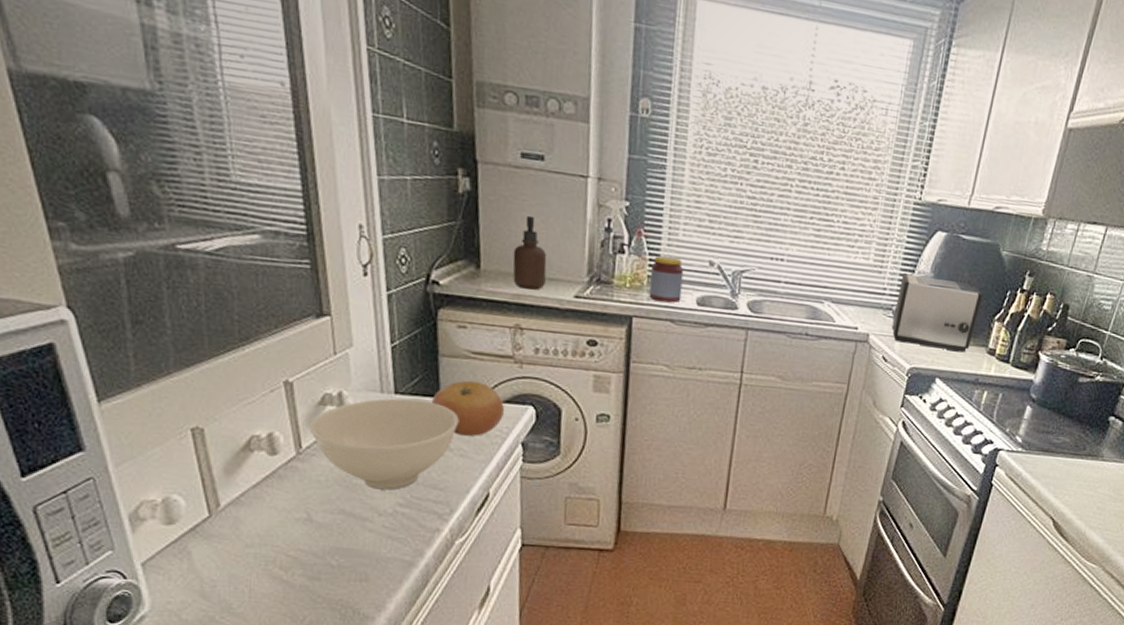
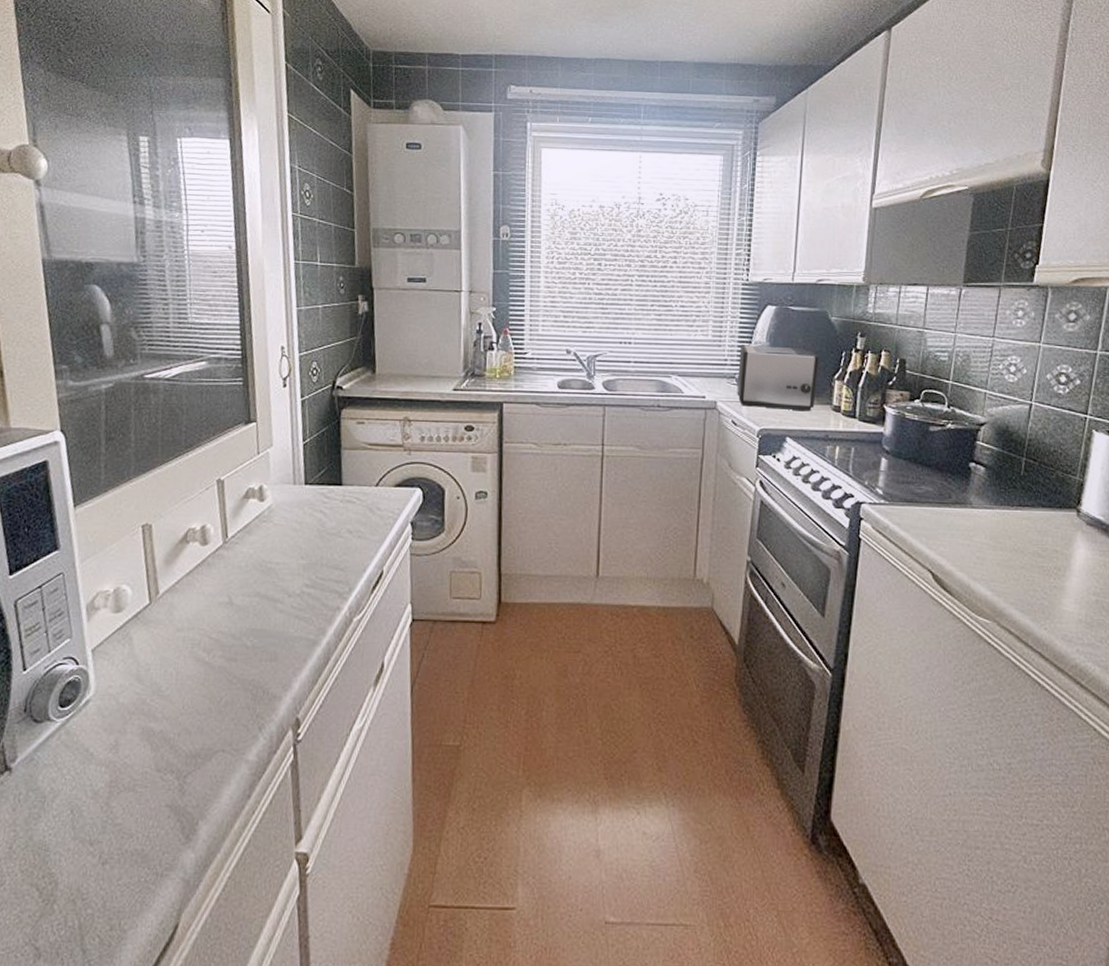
bowl: present [309,398,459,490] -> none [234,488,358,572]
fruit: present [430,380,505,436] -> none [334,469,396,519]
soap dispenser: present [513,215,547,290] -> none [402,326,430,387]
jar: present [649,255,684,303] -> none [516,349,545,388]

